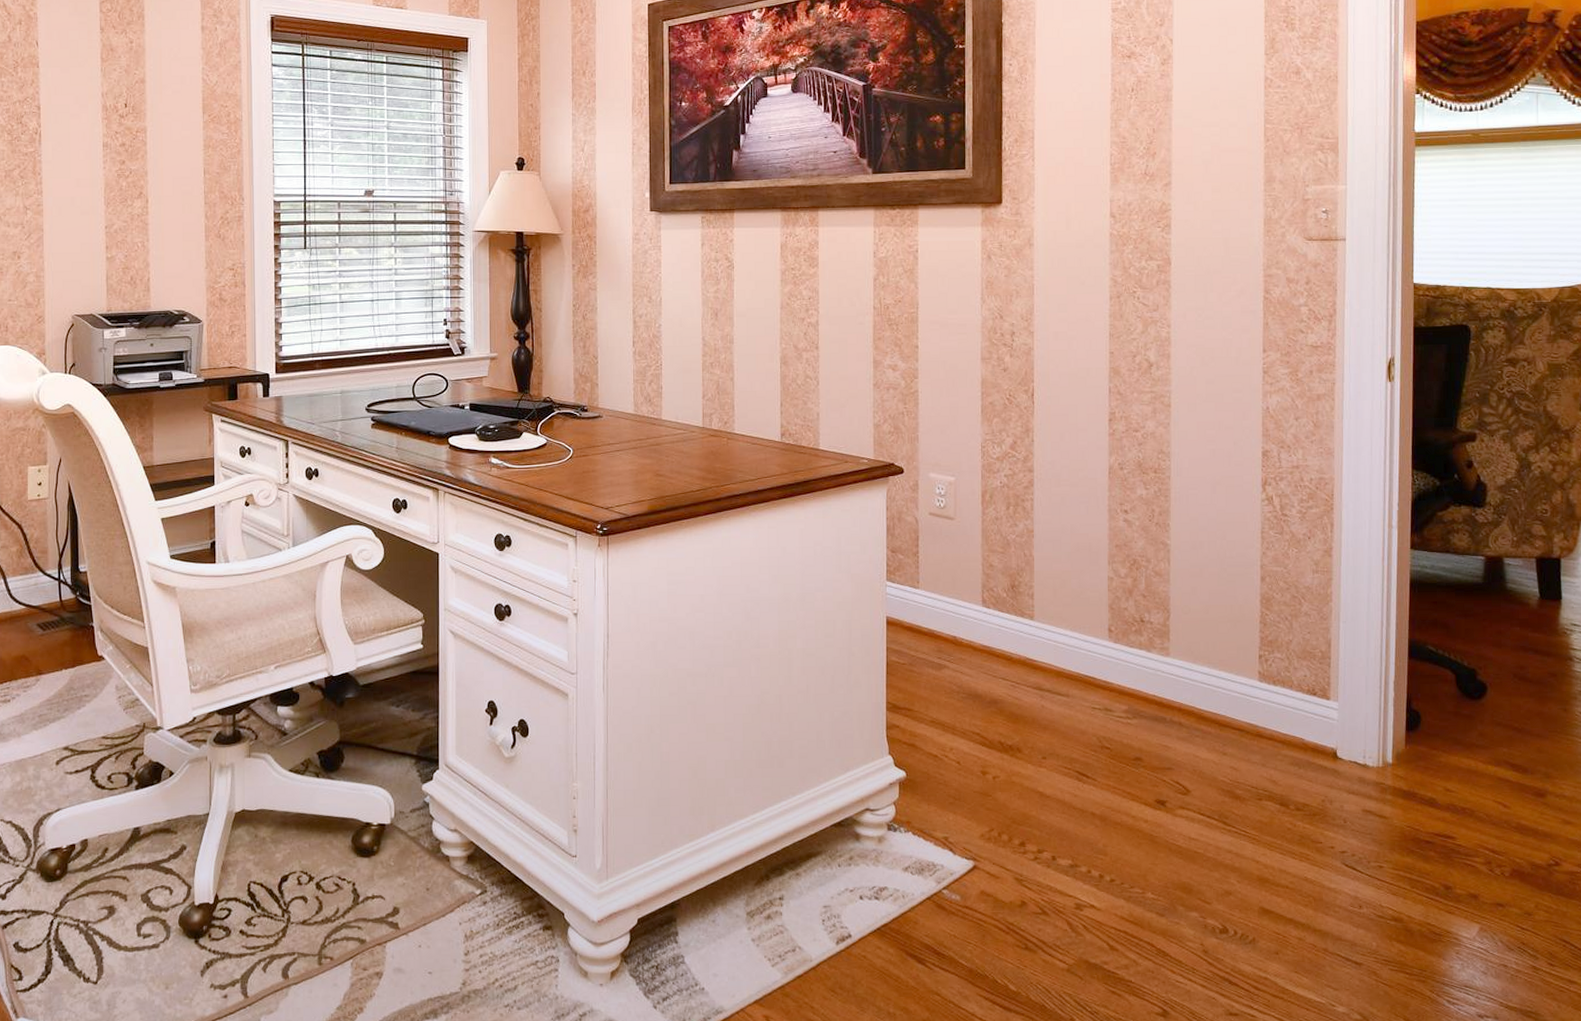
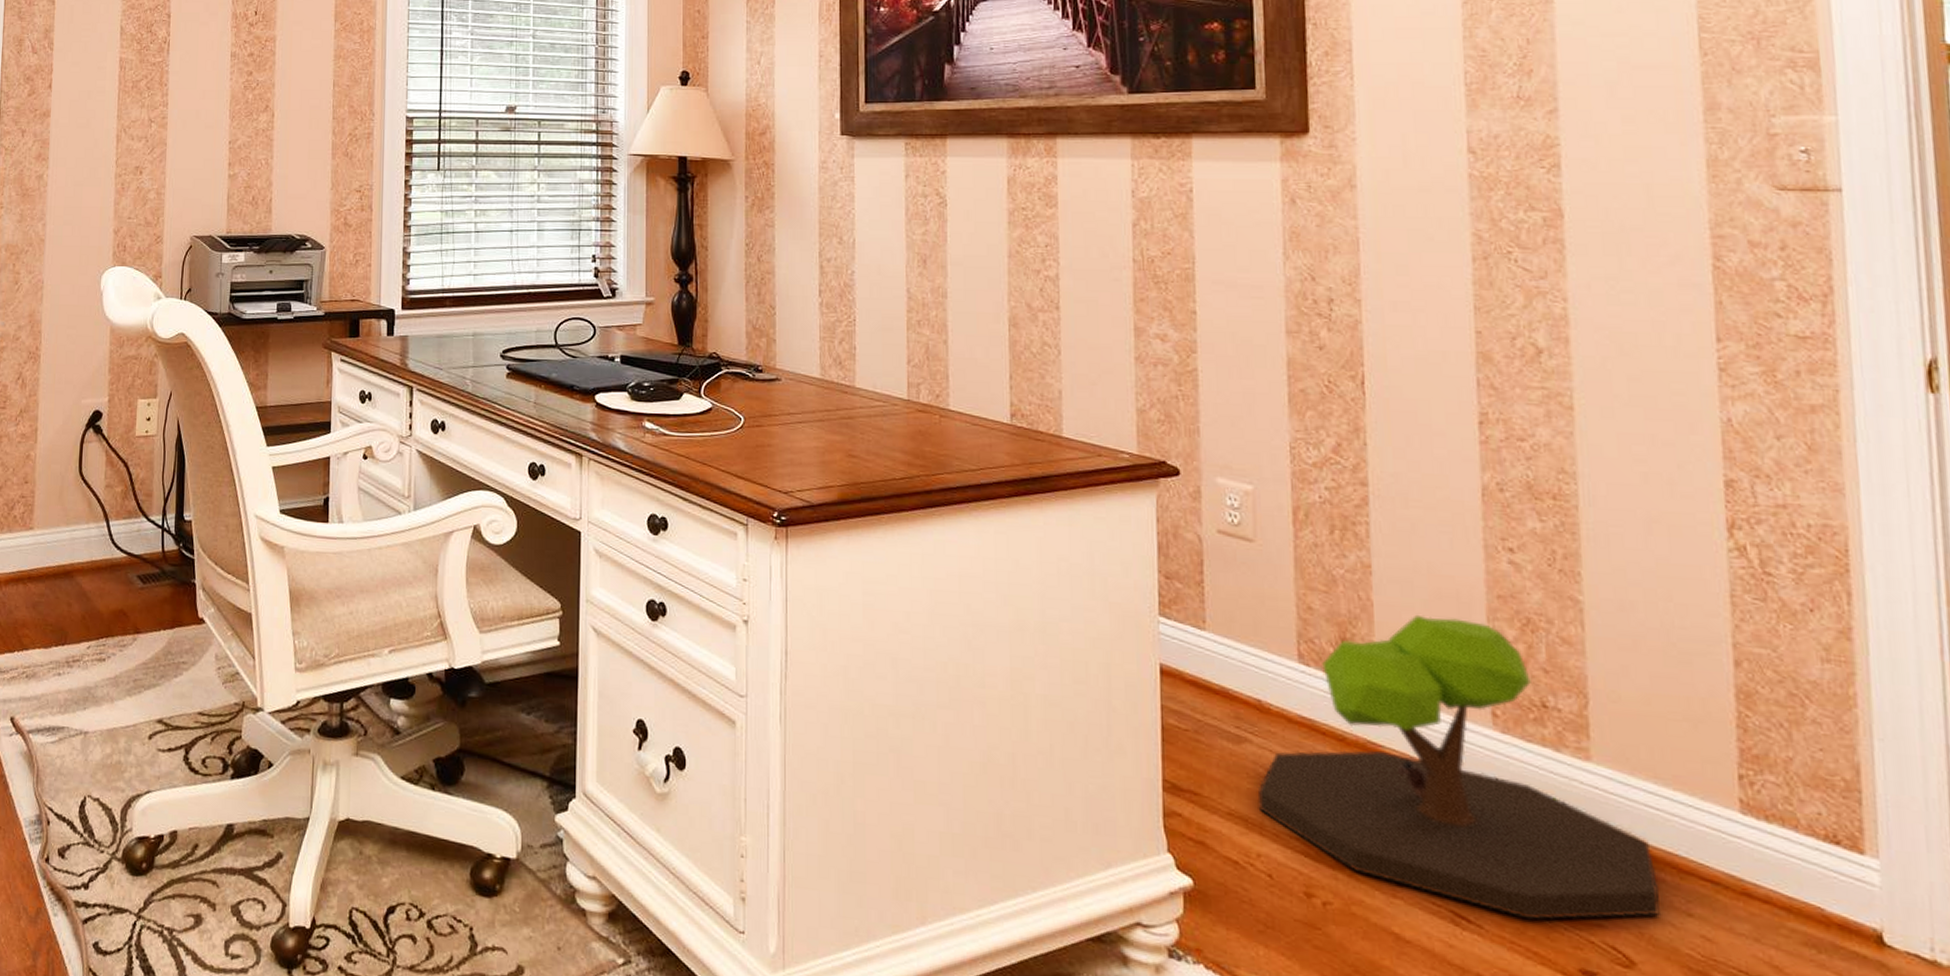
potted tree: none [952,563,1207,771] -> present [1257,614,1660,920]

